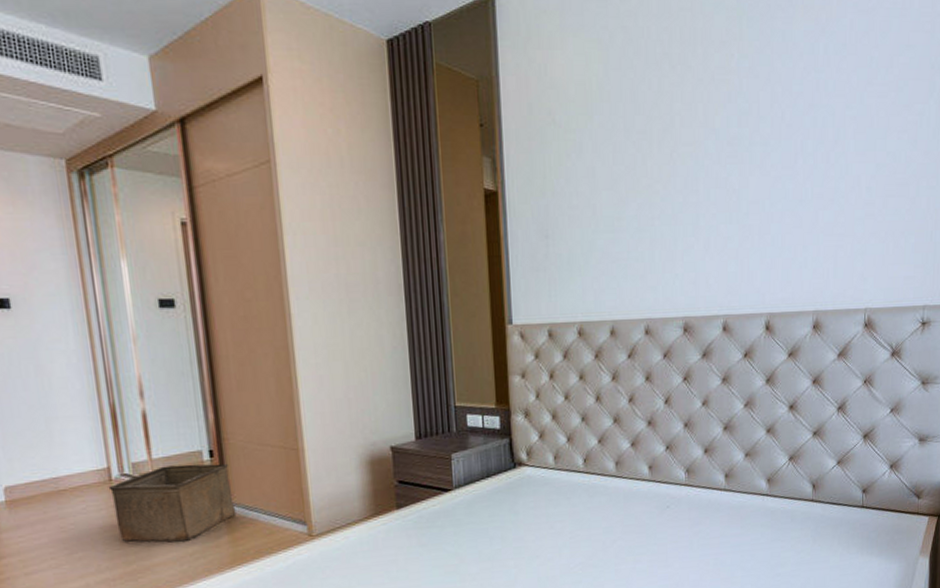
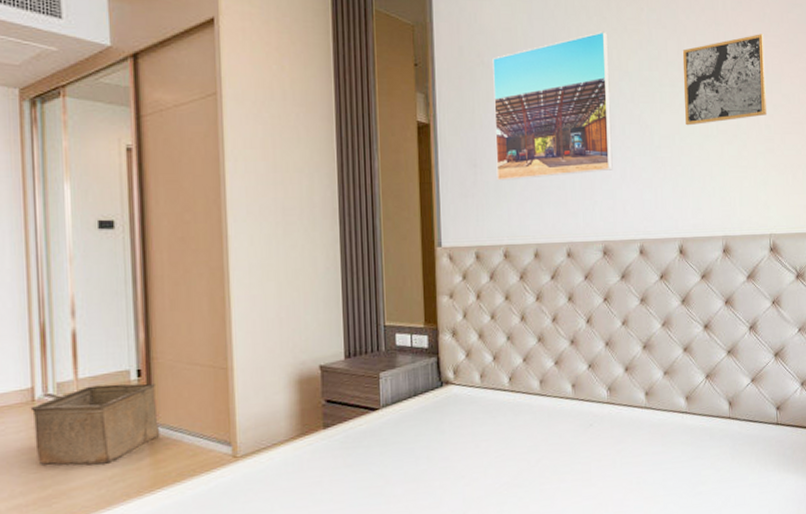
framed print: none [565,83,696,253] -> present [492,31,613,181]
wall art: none [776,82,870,189] -> present [682,34,766,126]

